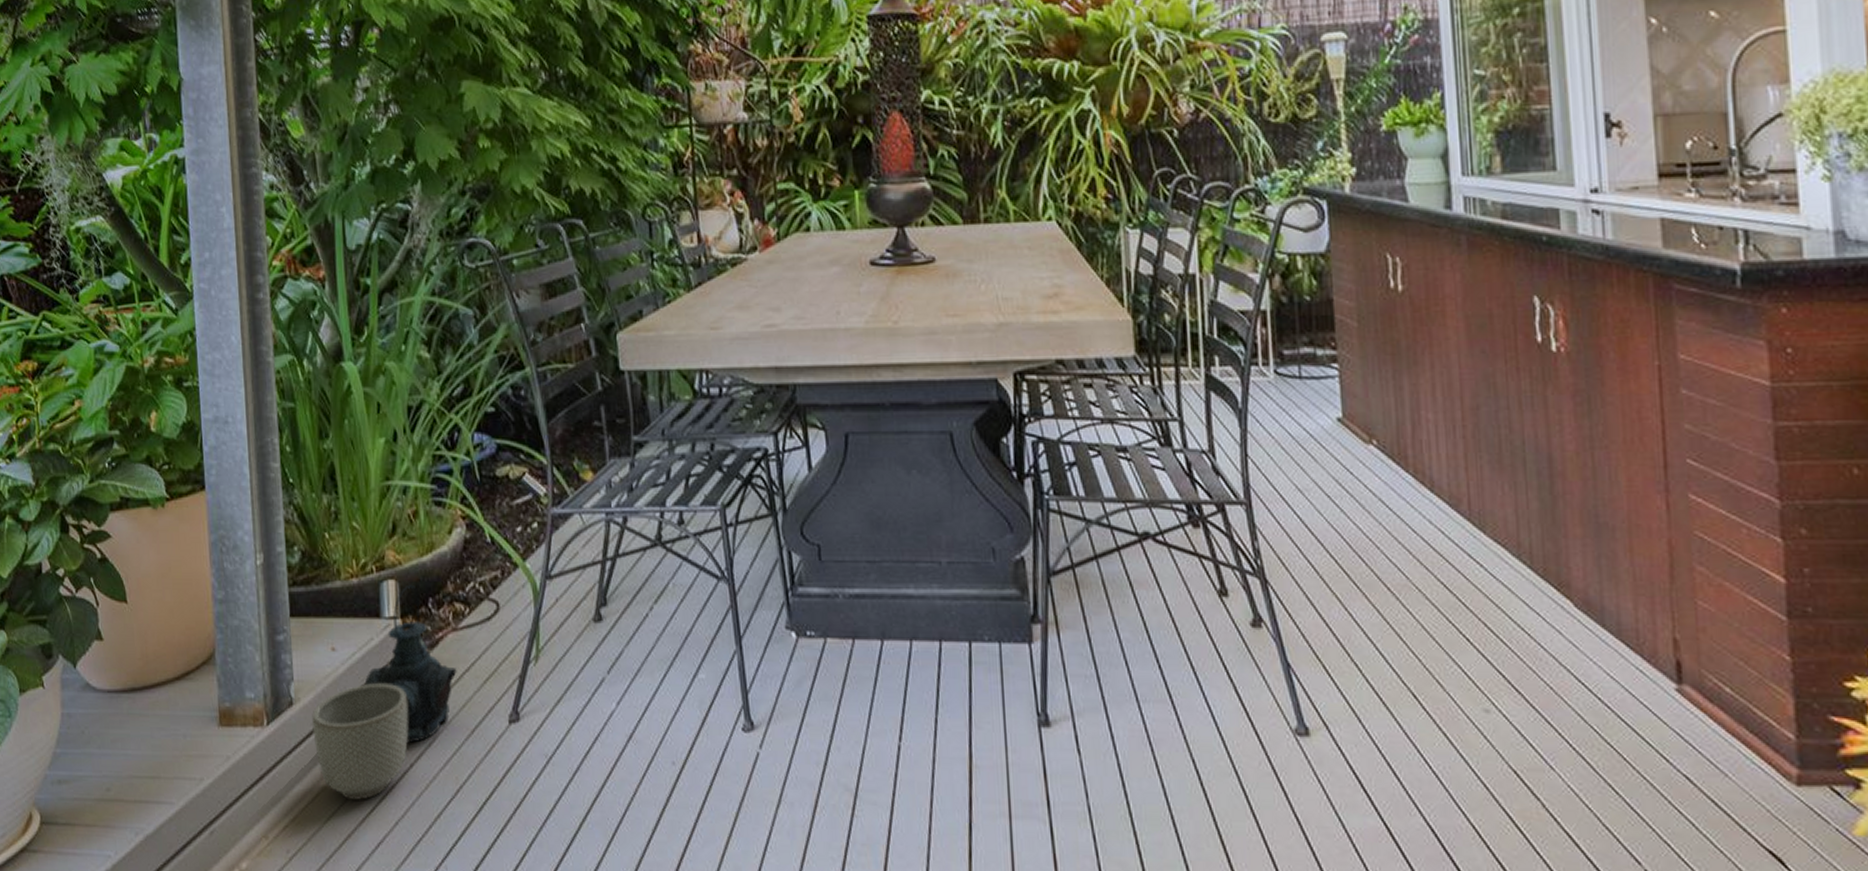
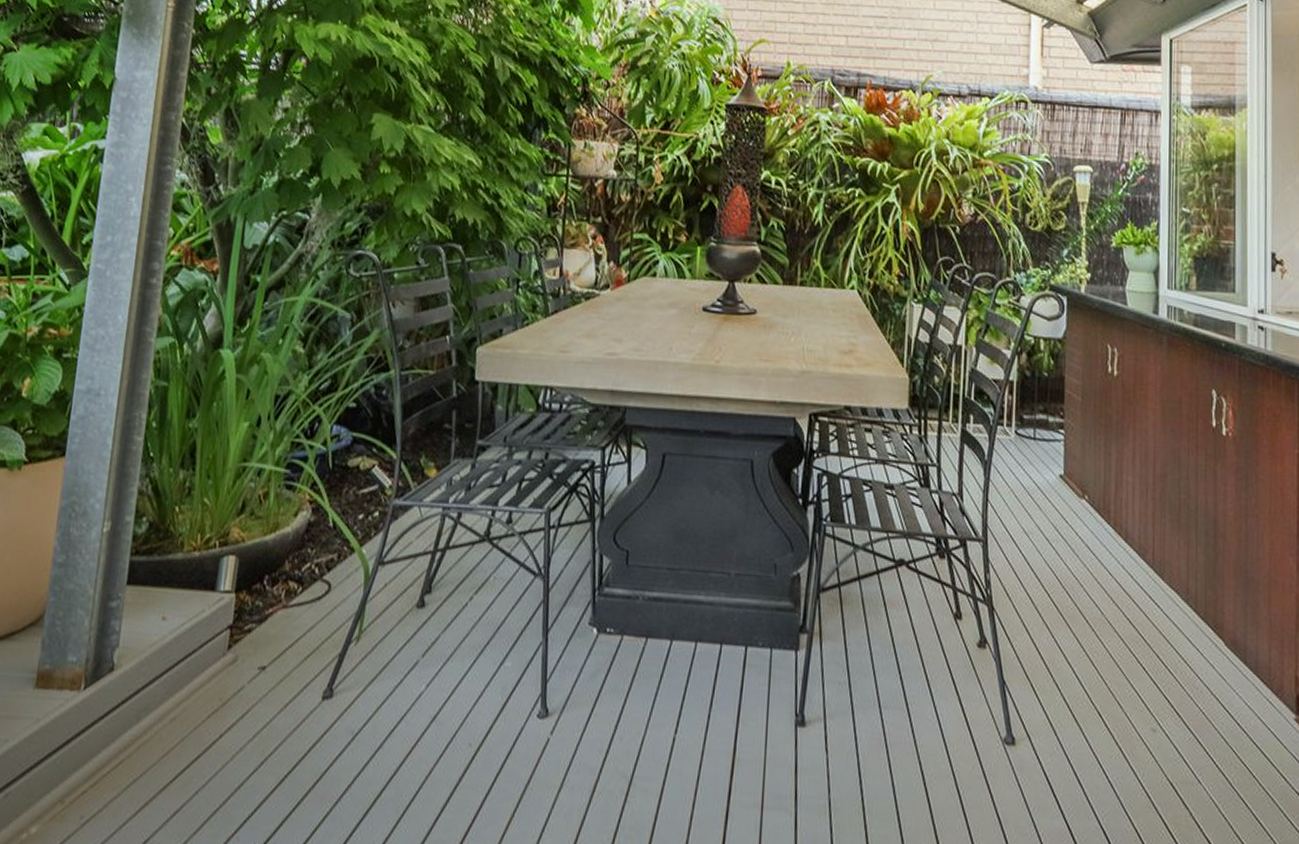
planter: present [312,683,409,800] -> none [128,653,229,768]
lantern: present [365,584,457,743] -> none [189,561,281,714]

